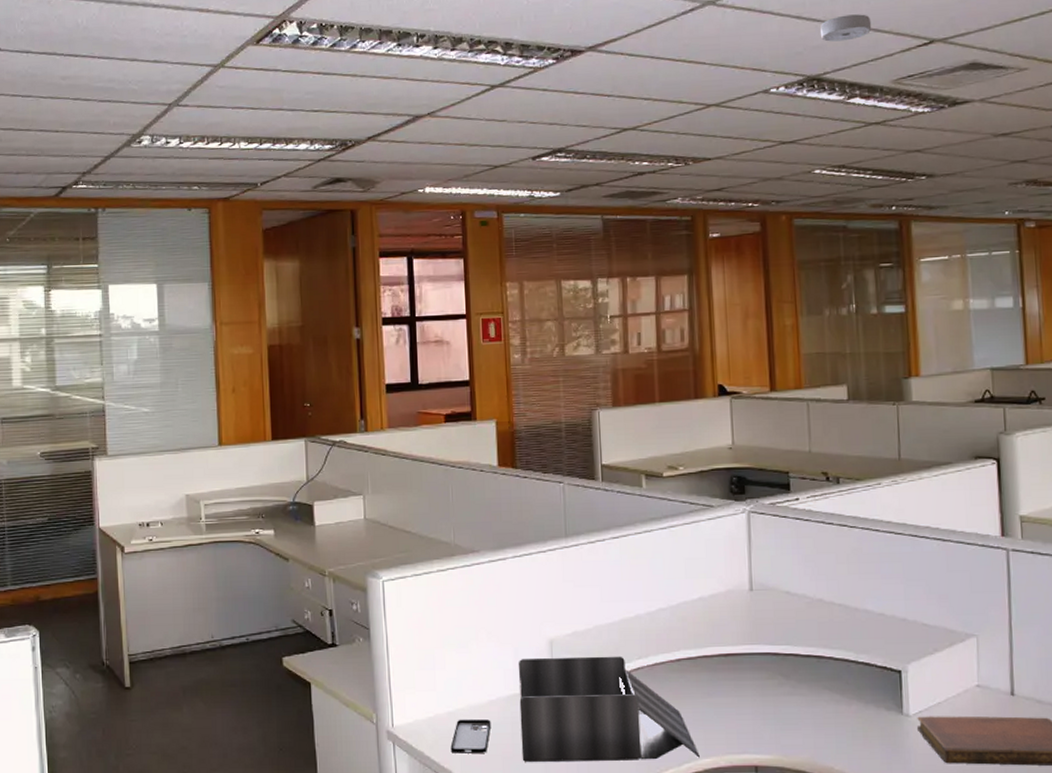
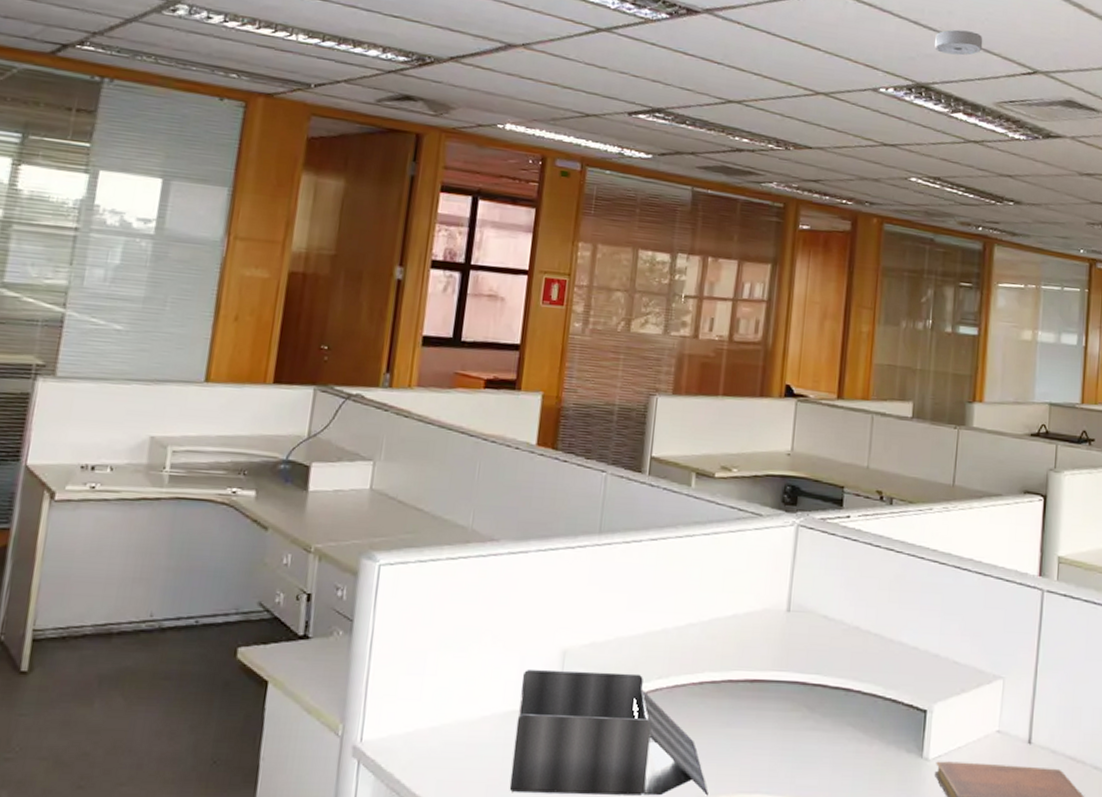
smartphone: present [450,719,491,754] -> none [426,736,481,779]

